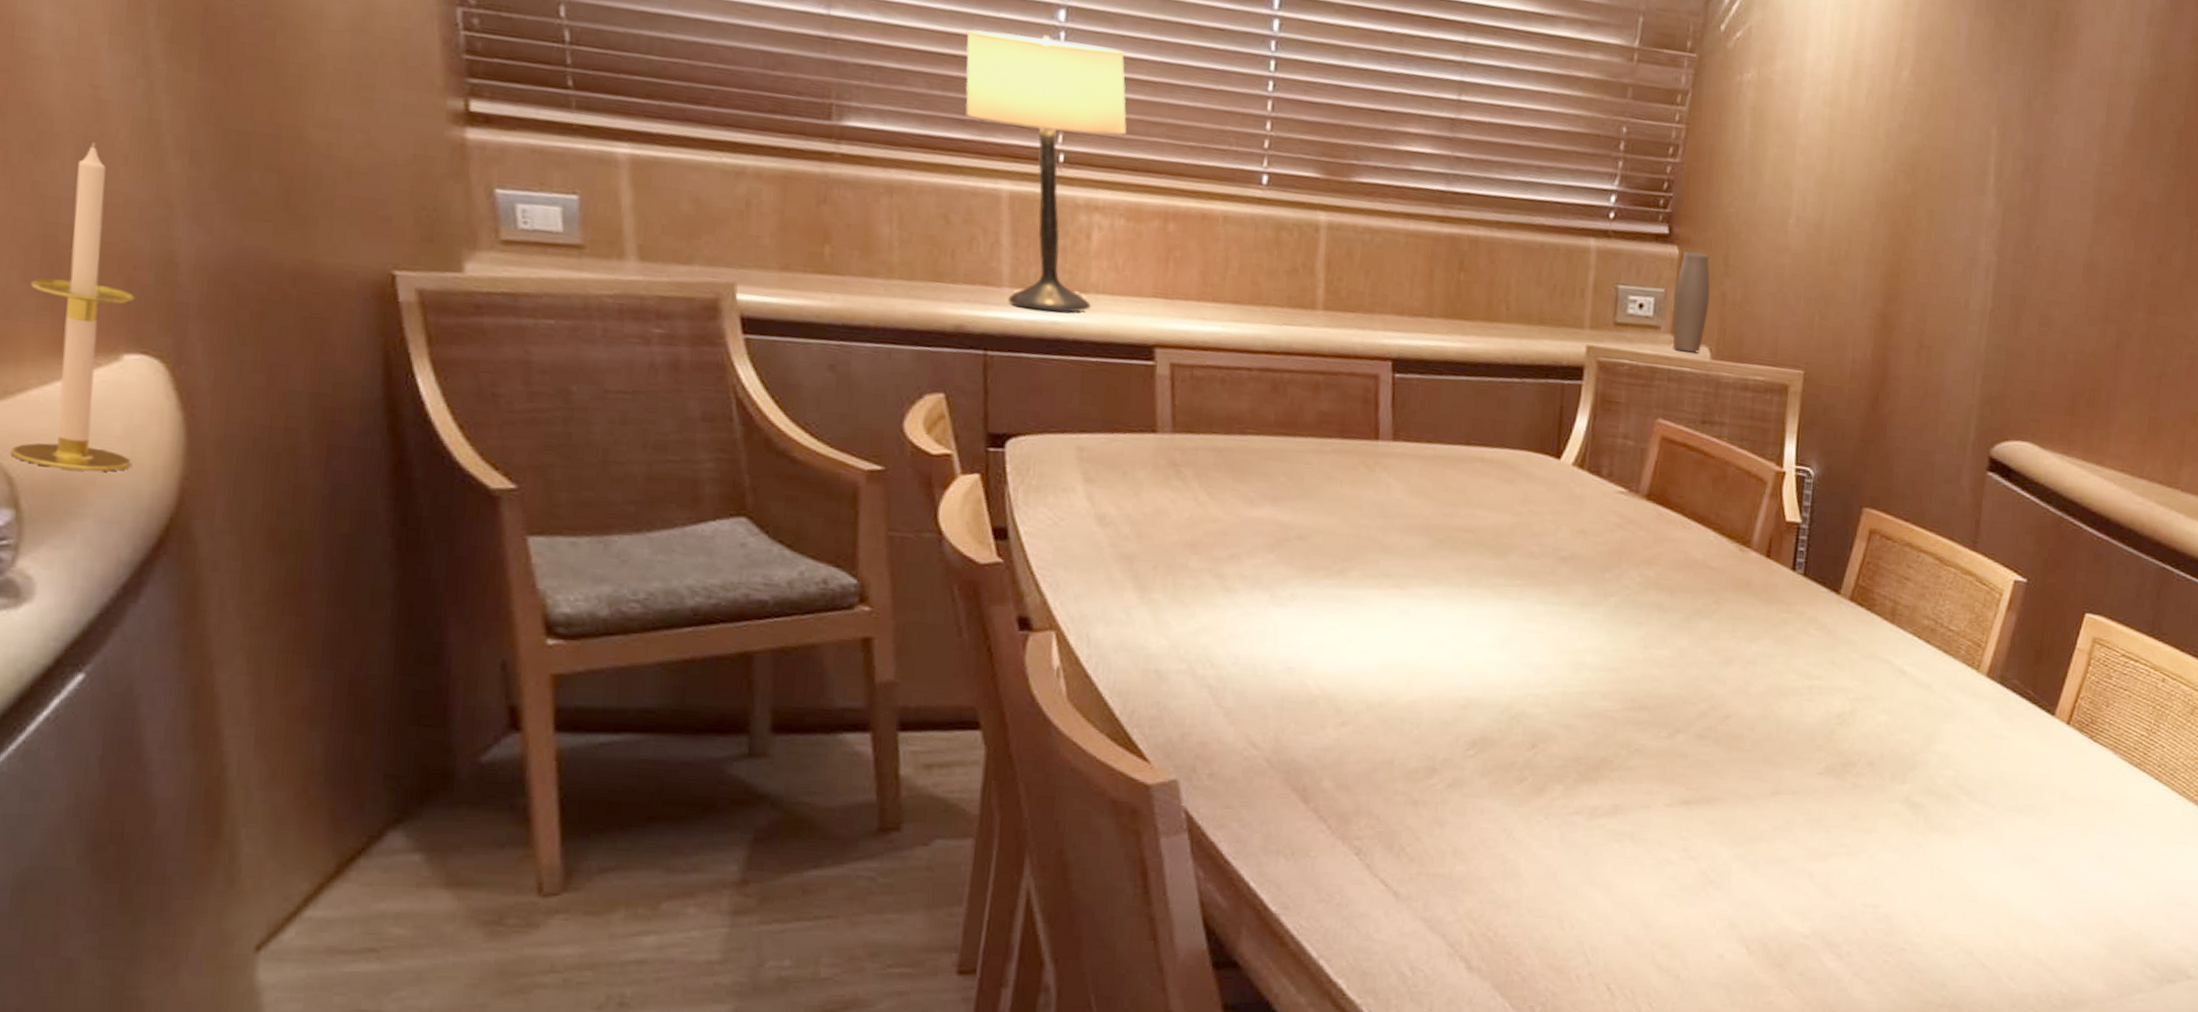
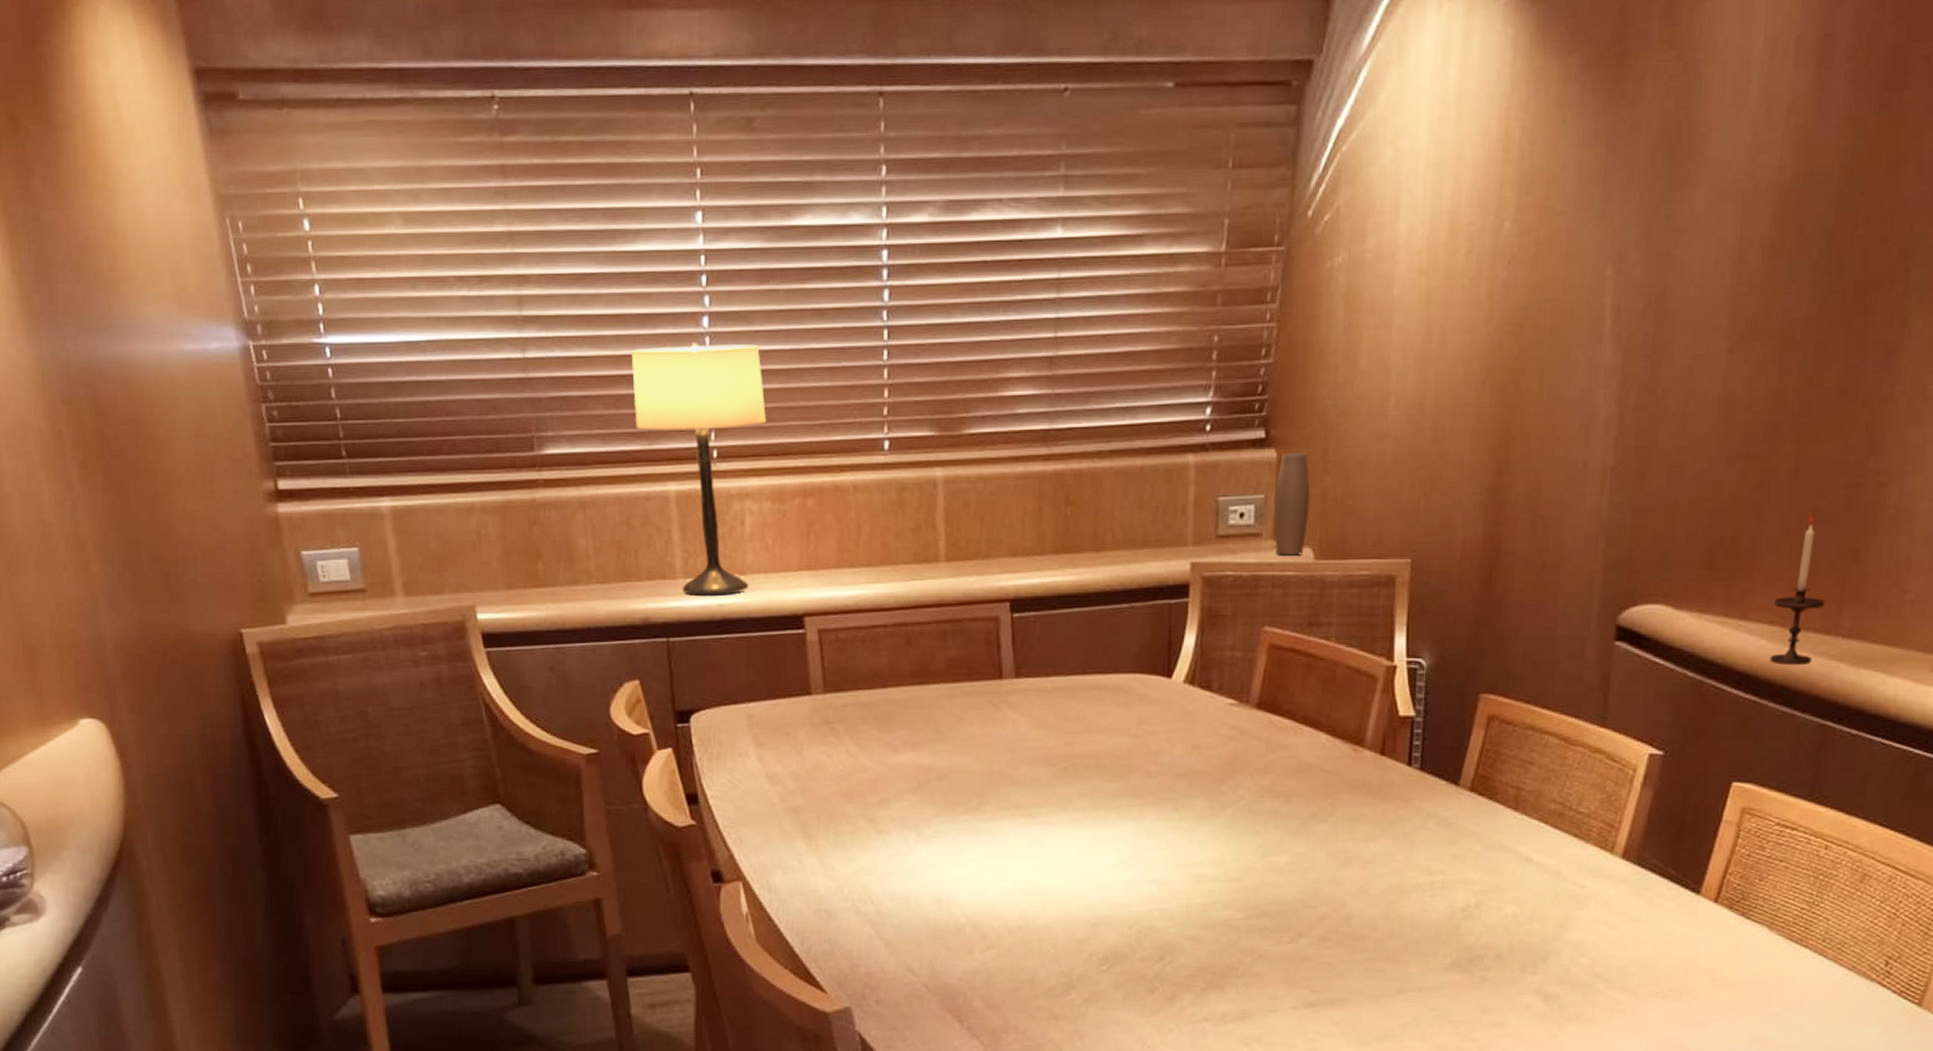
candle: present [11,143,136,472] -> none [19,557,93,813]
candlestick: none [2120,375,2168,513] -> present [1769,512,1825,666]

